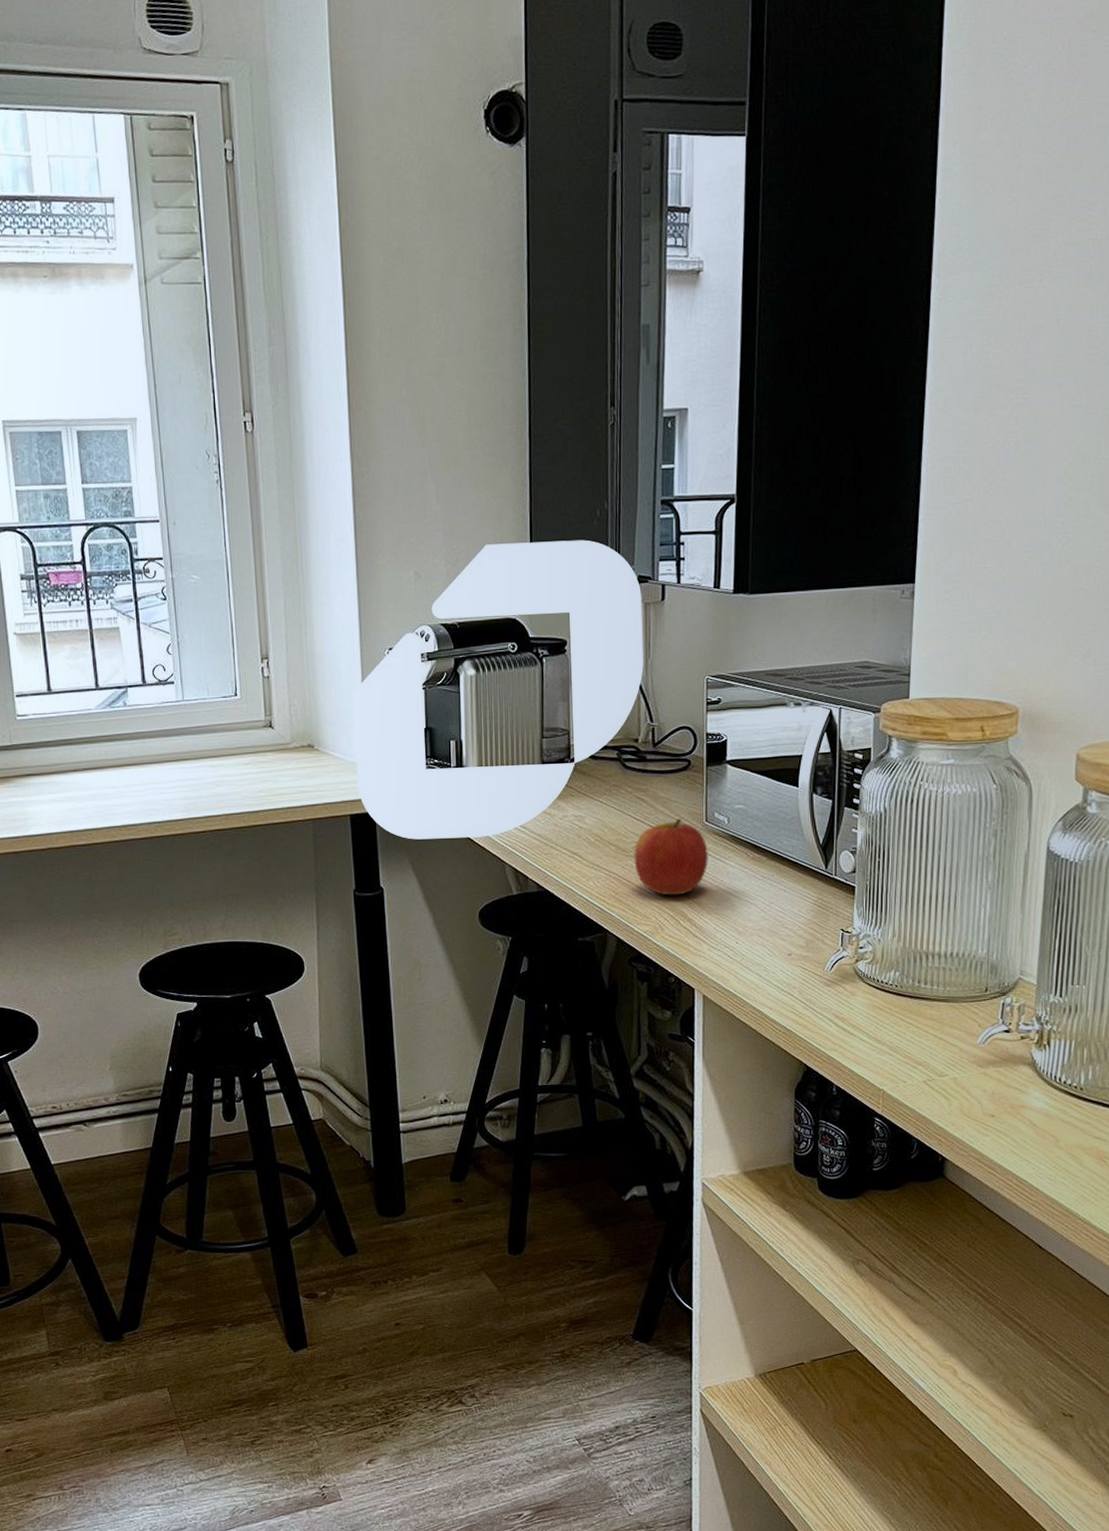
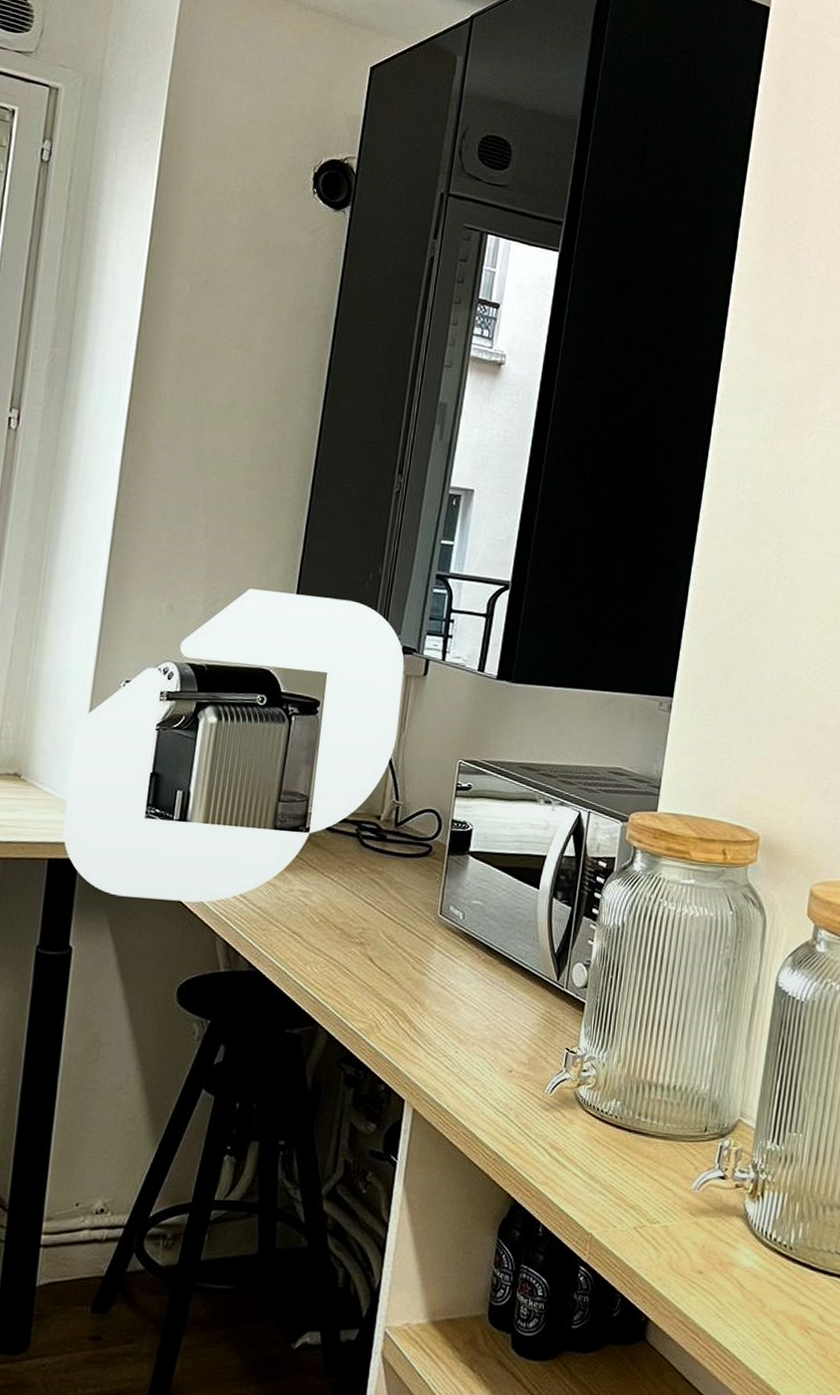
apple: present [634,819,709,896] -> none [358,908,439,993]

